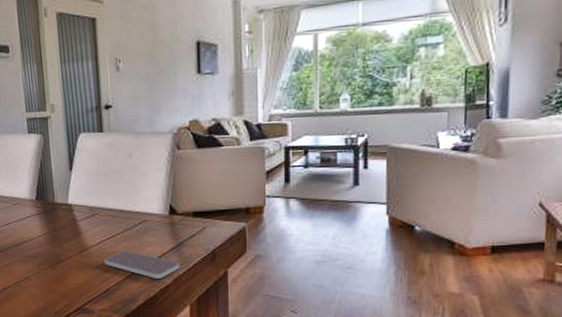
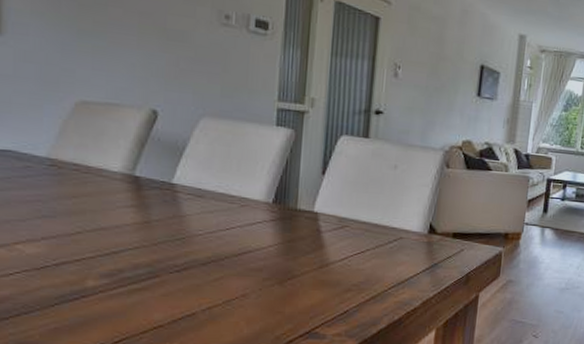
smartphone: present [104,250,179,278] -> none [347,268,431,301]

